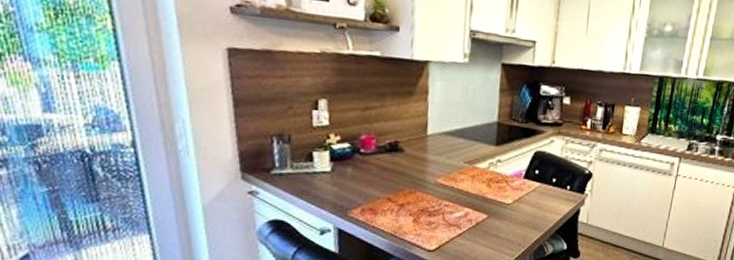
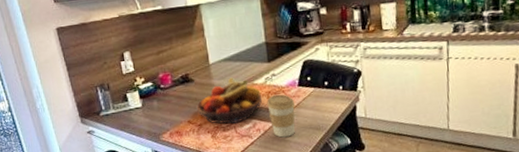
fruit bowl: none [401,155,482,209] -> present [196,77,263,124]
coffee cup: none [485,183,517,233] -> present [266,94,296,138]

